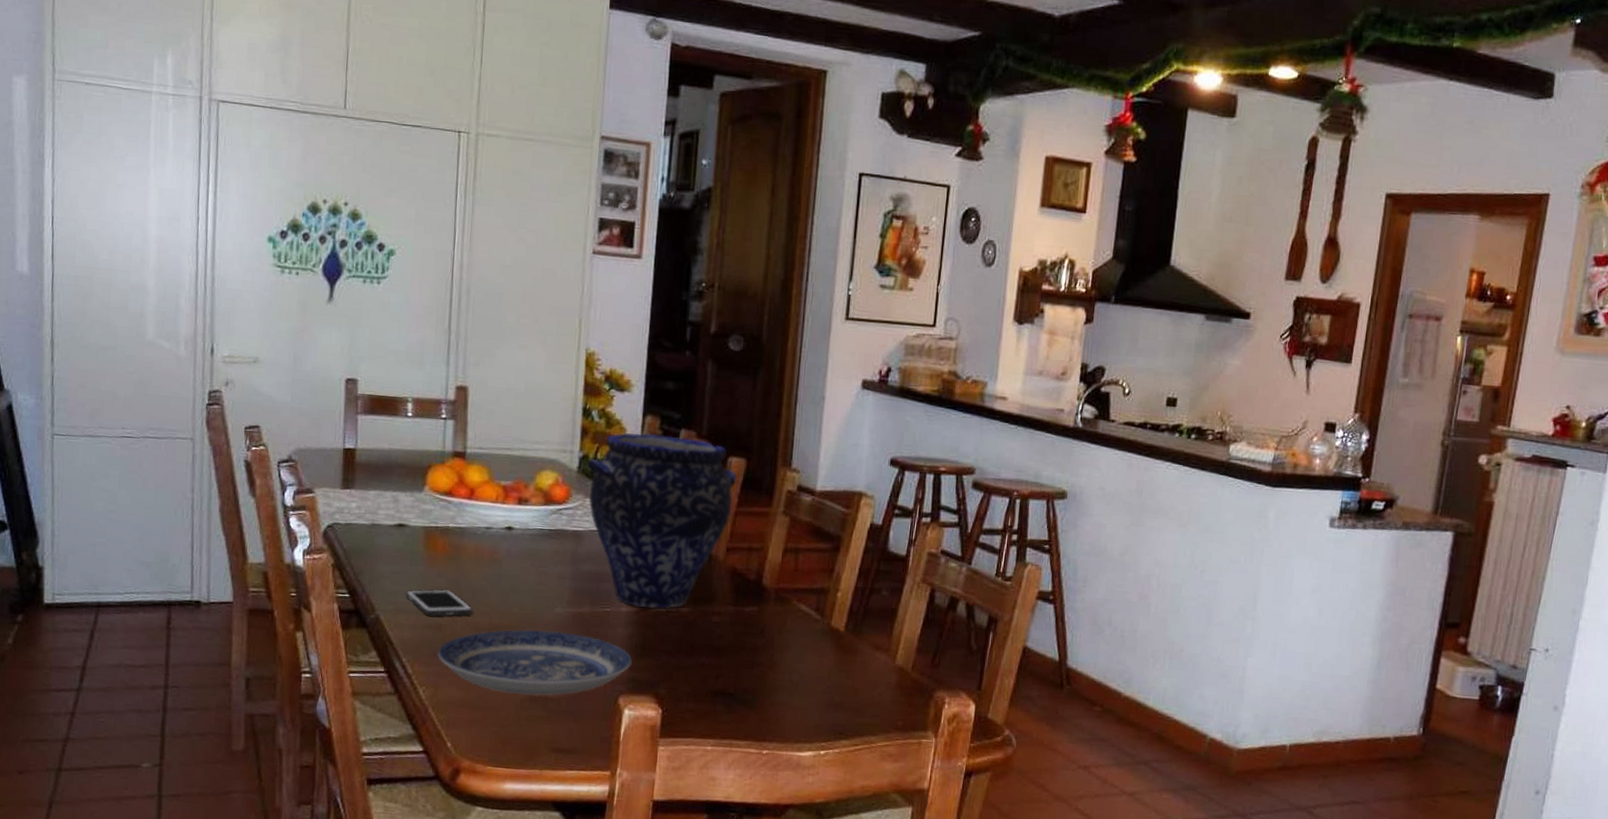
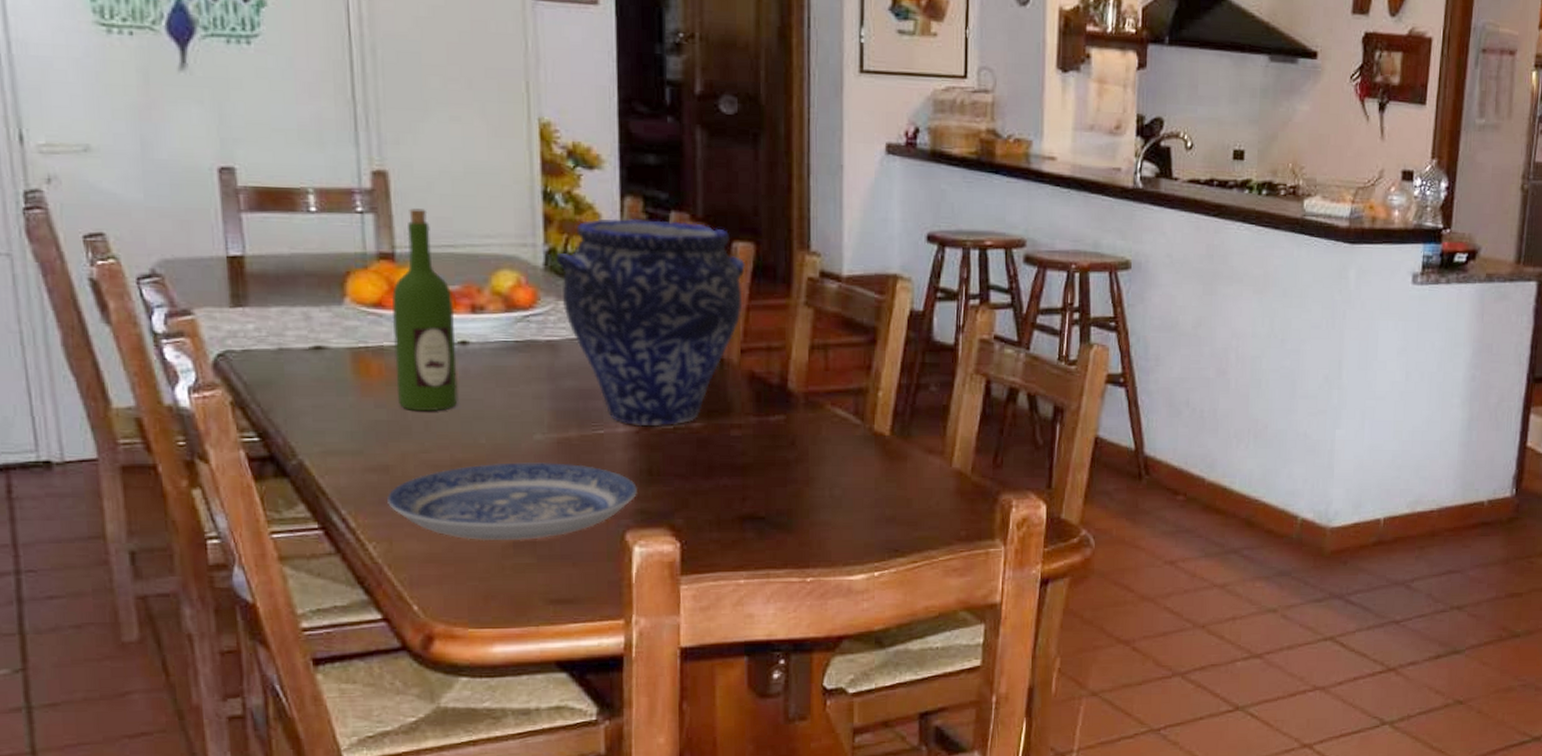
cell phone: present [405,589,473,617] -> none [335,423,428,456]
wine bottle: none [455,417,505,583] -> present [391,208,458,412]

